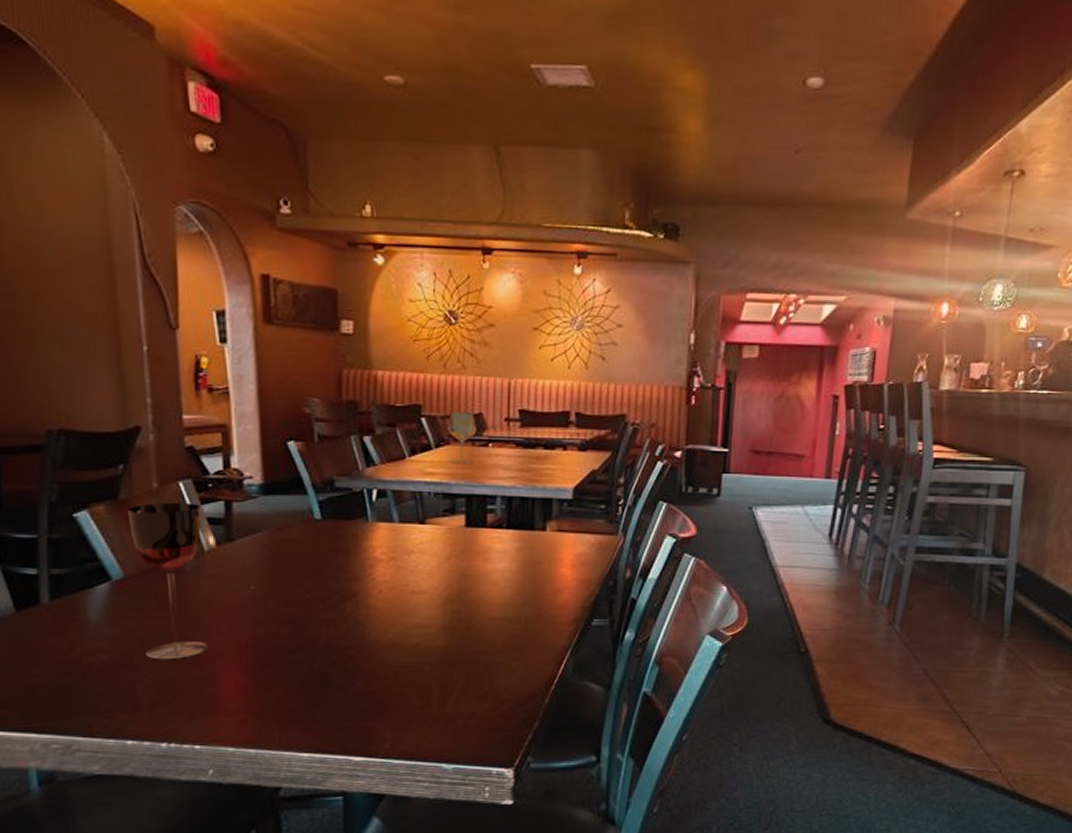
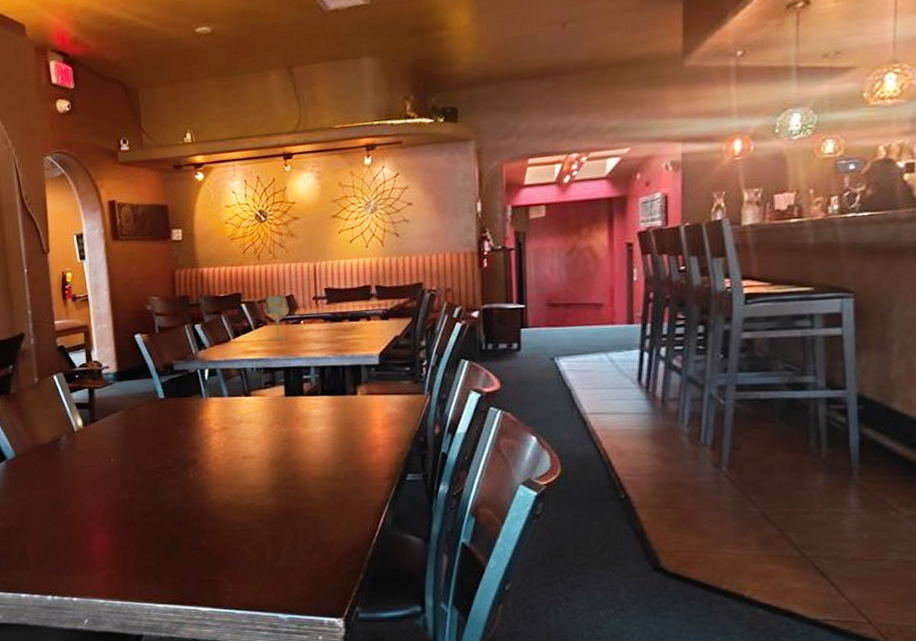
wineglass: present [127,502,208,660] -> none [16,392,80,525]

